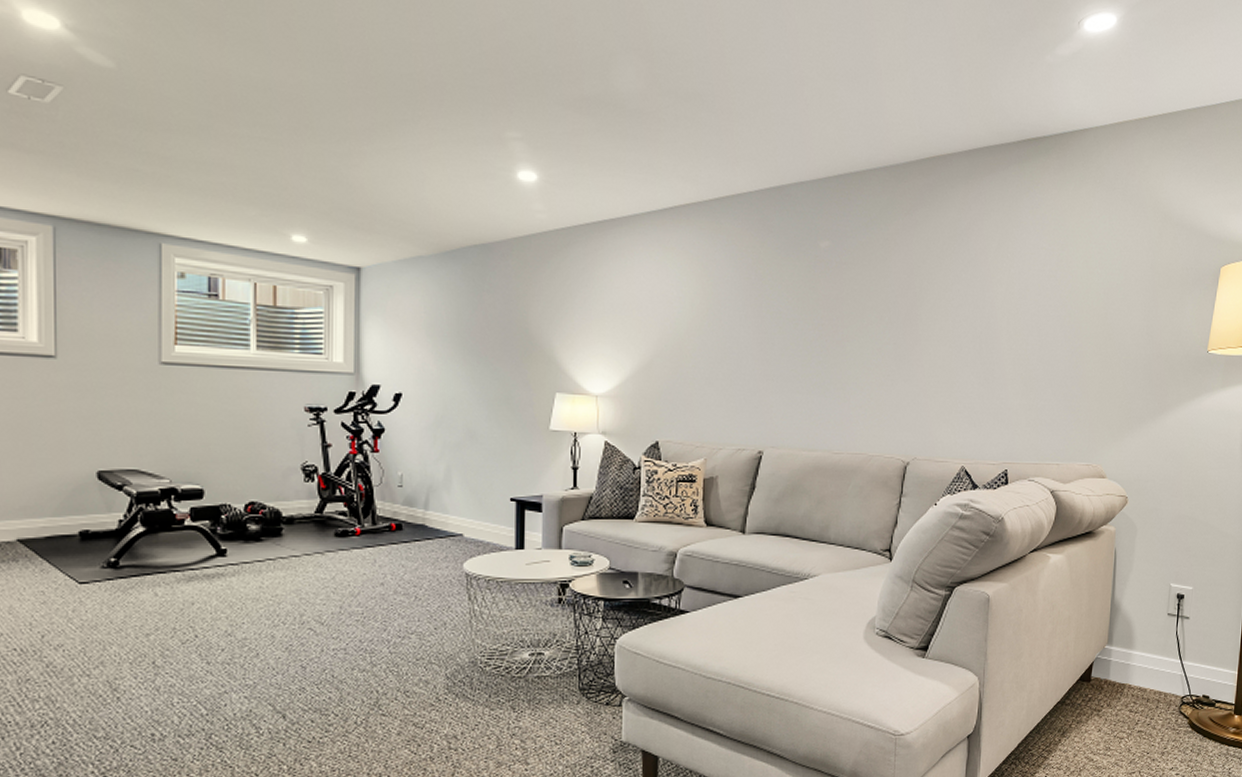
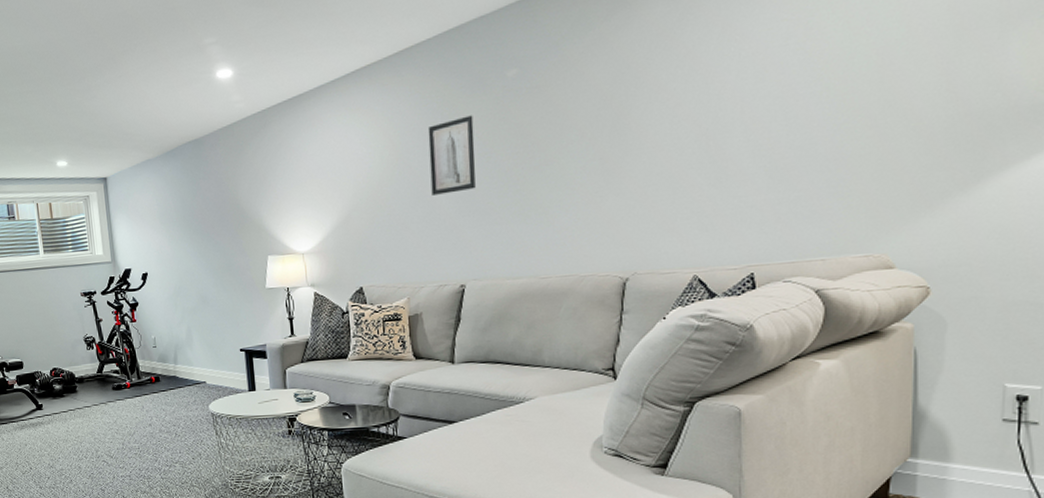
wall art: none [739,278,786,355] -> present [427,115,476,196]

